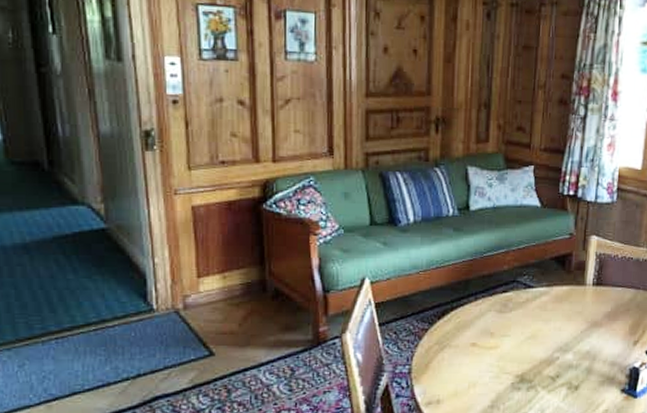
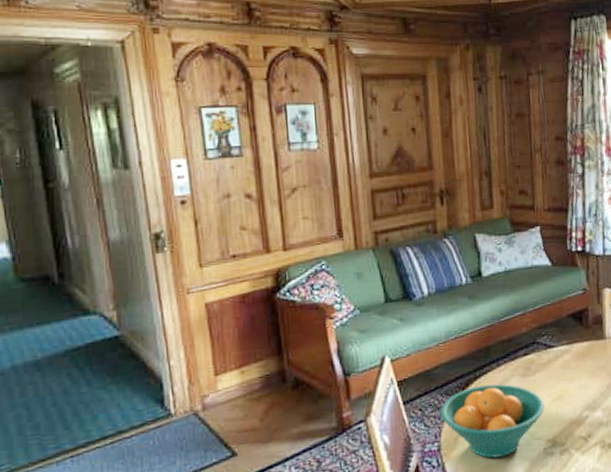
fruit bowl: none [413,317,517,386] -> present [439,384,545,459]

